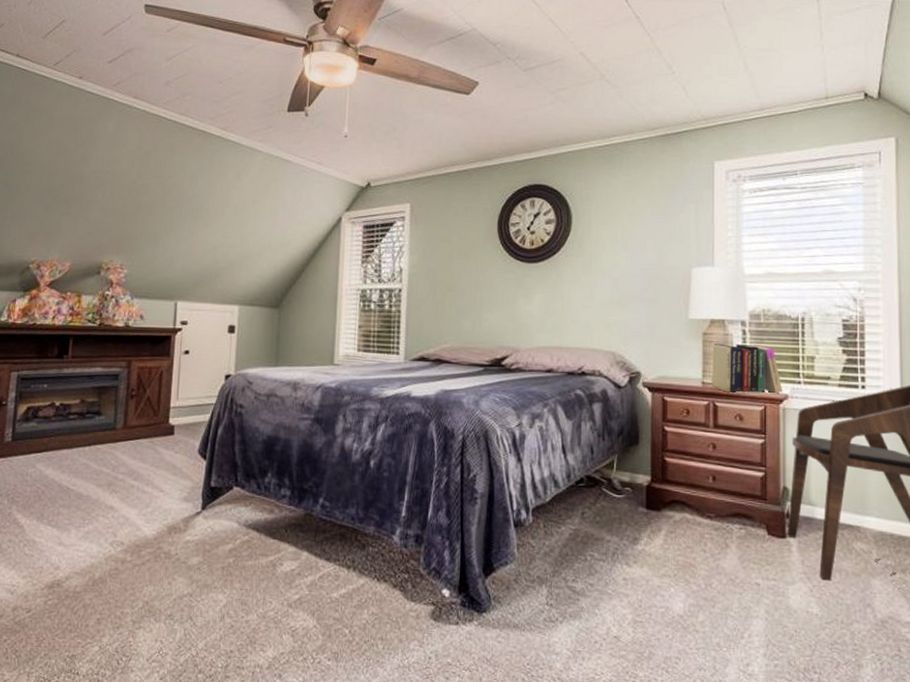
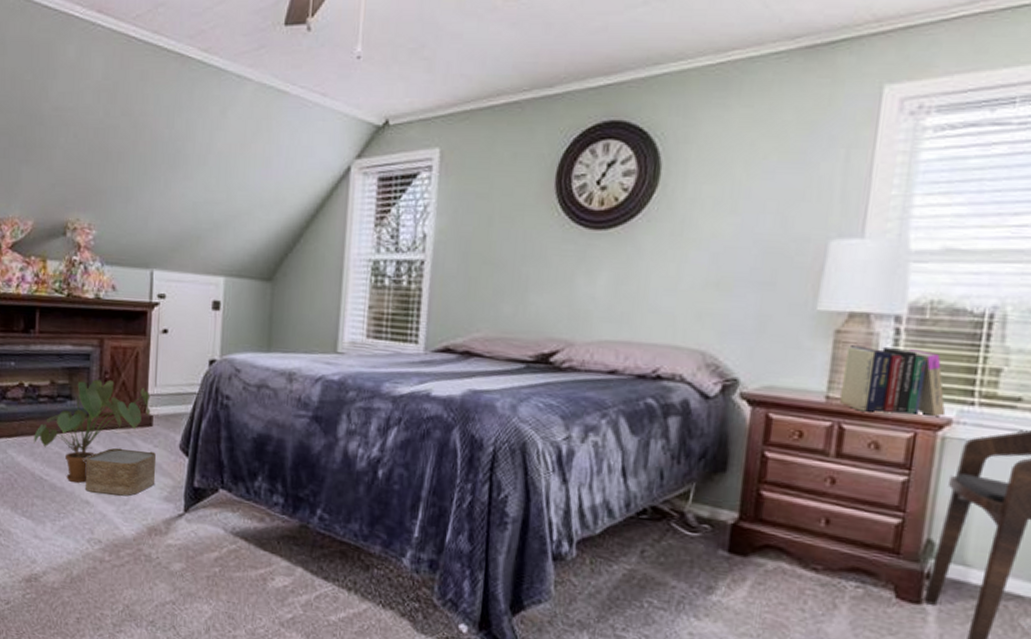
house plant: none [62,396,173,490] -> present [34,379,151,483]
woven basket: none [109,456,177,499] -> present [83,447,157,496]

